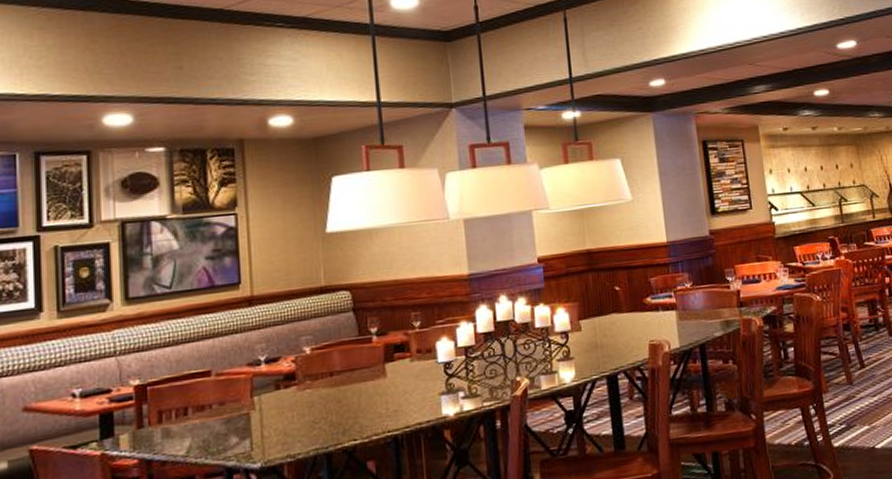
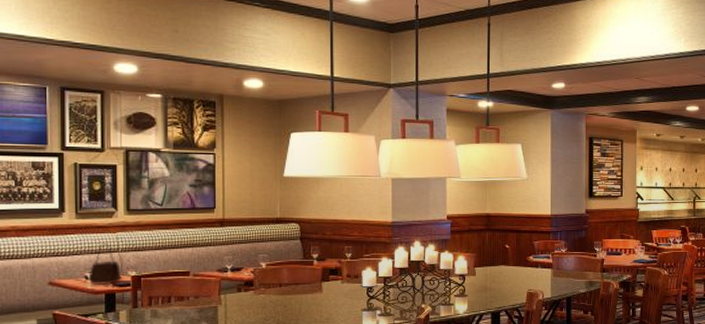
handbag: none [77,345,120,404] -> present [89,242,121,285]

